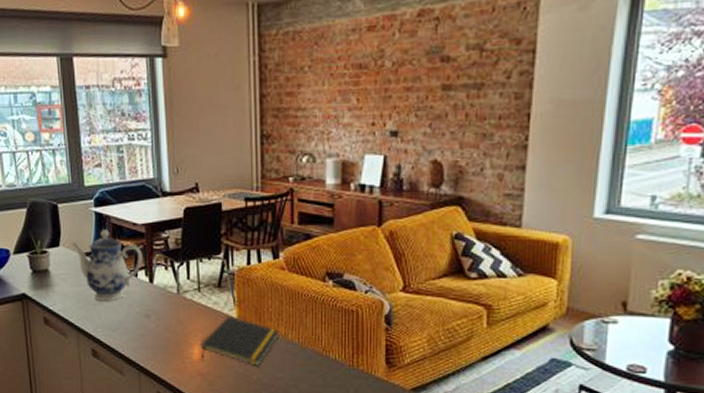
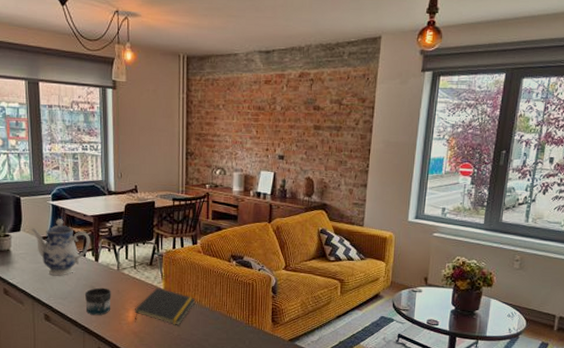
mug: none [139,316,171,351] -> present [85,287,111,315]

